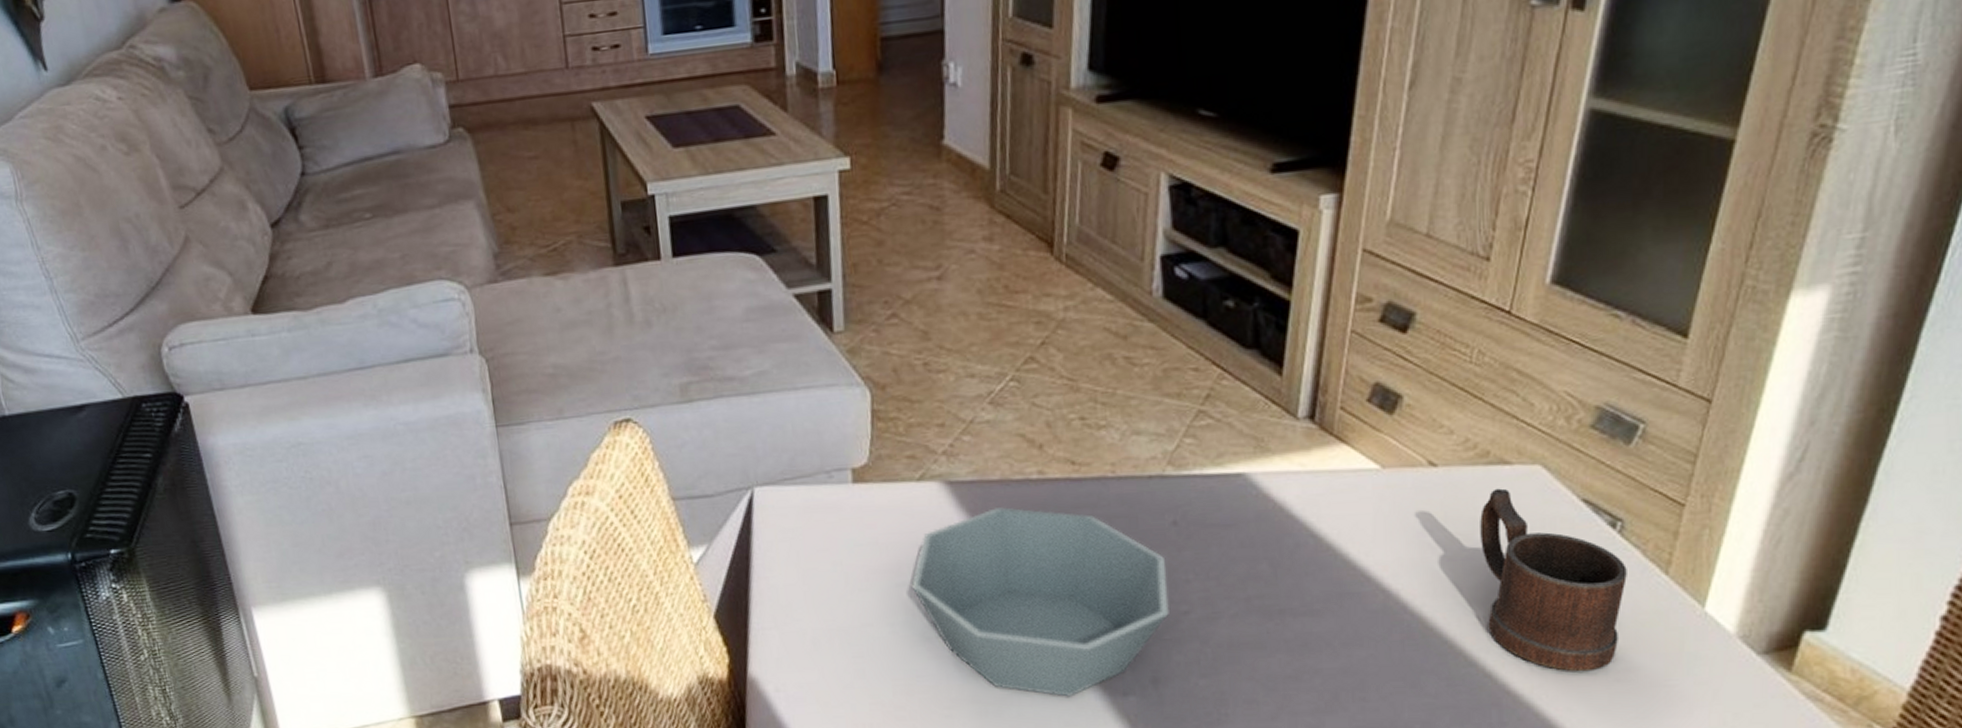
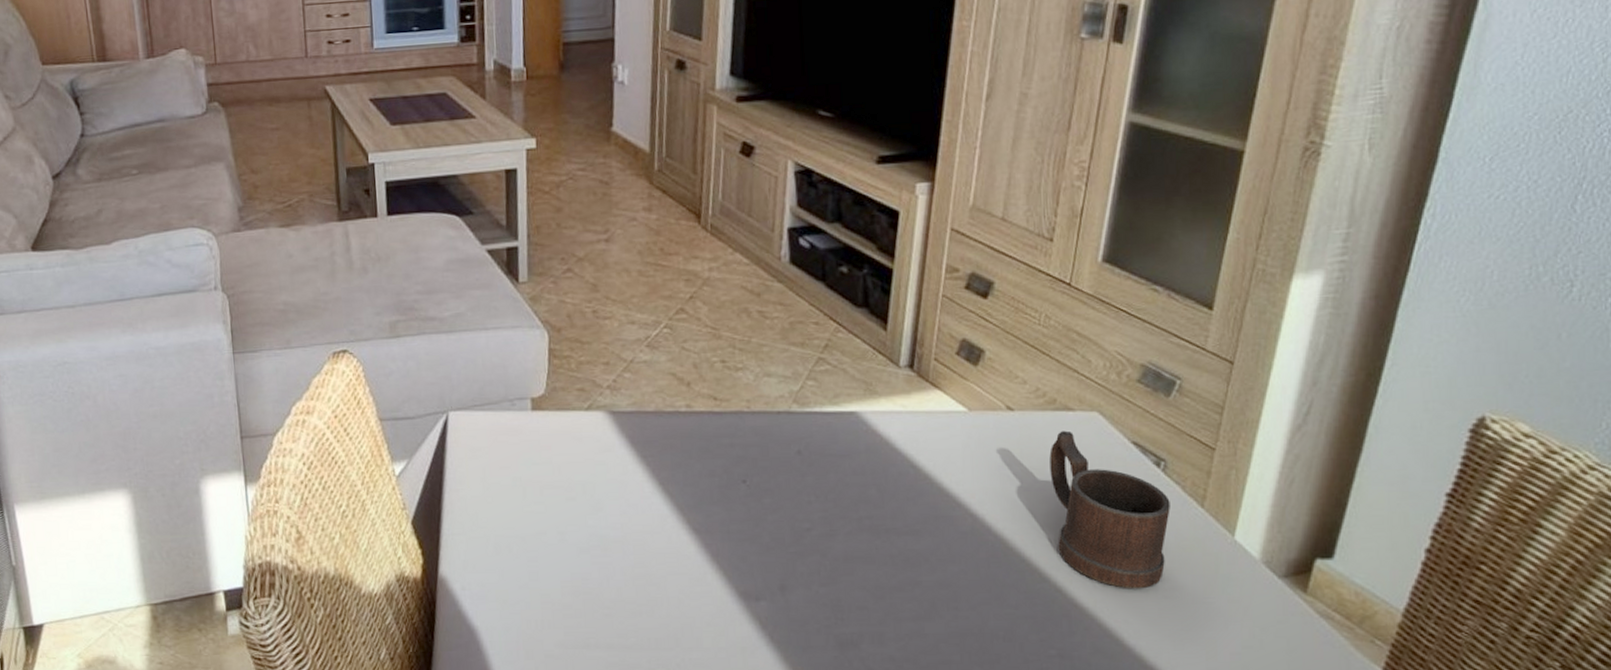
bowl: present [911,507,1169,697] -> none [579,435,794,601]

